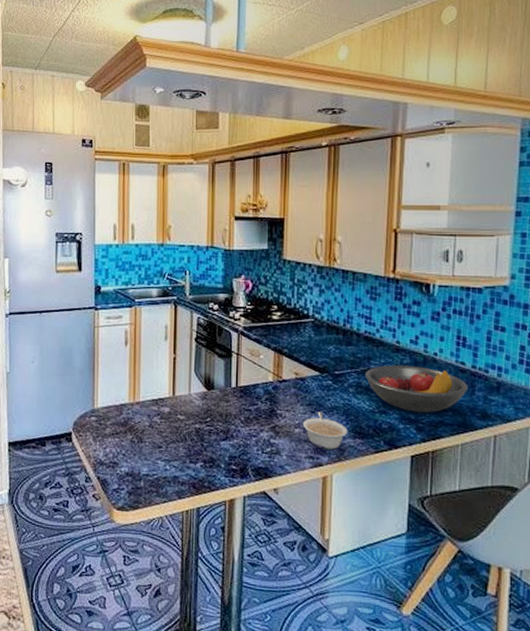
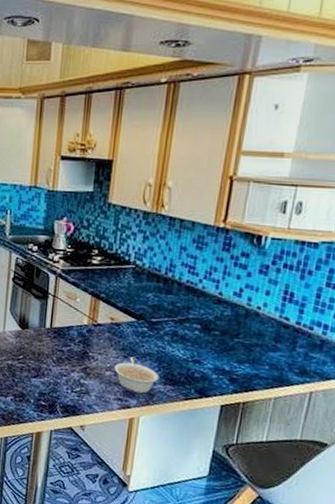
fruit bowl: present [364,365,467,413] -> none [182,316,289,366]

